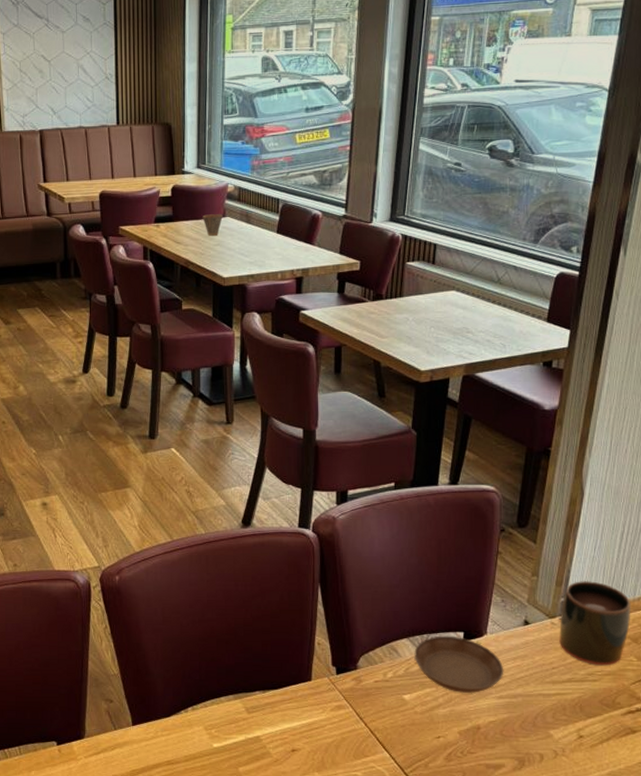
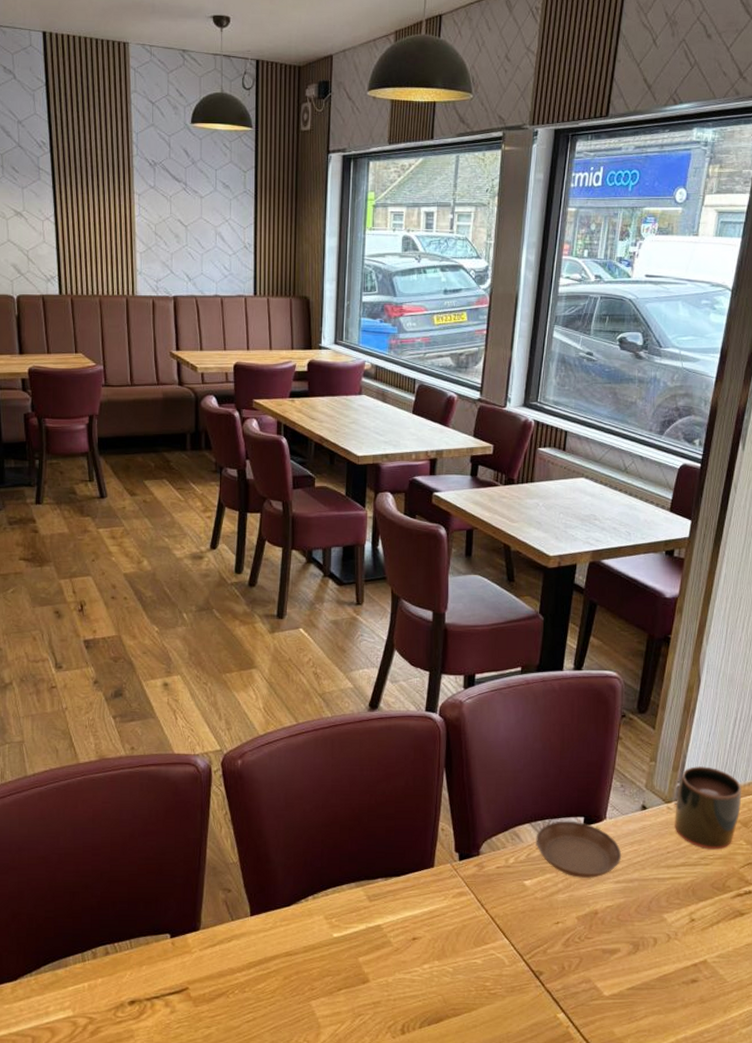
cup: present [202,214,223,237] -> none [338,391,359,414]

